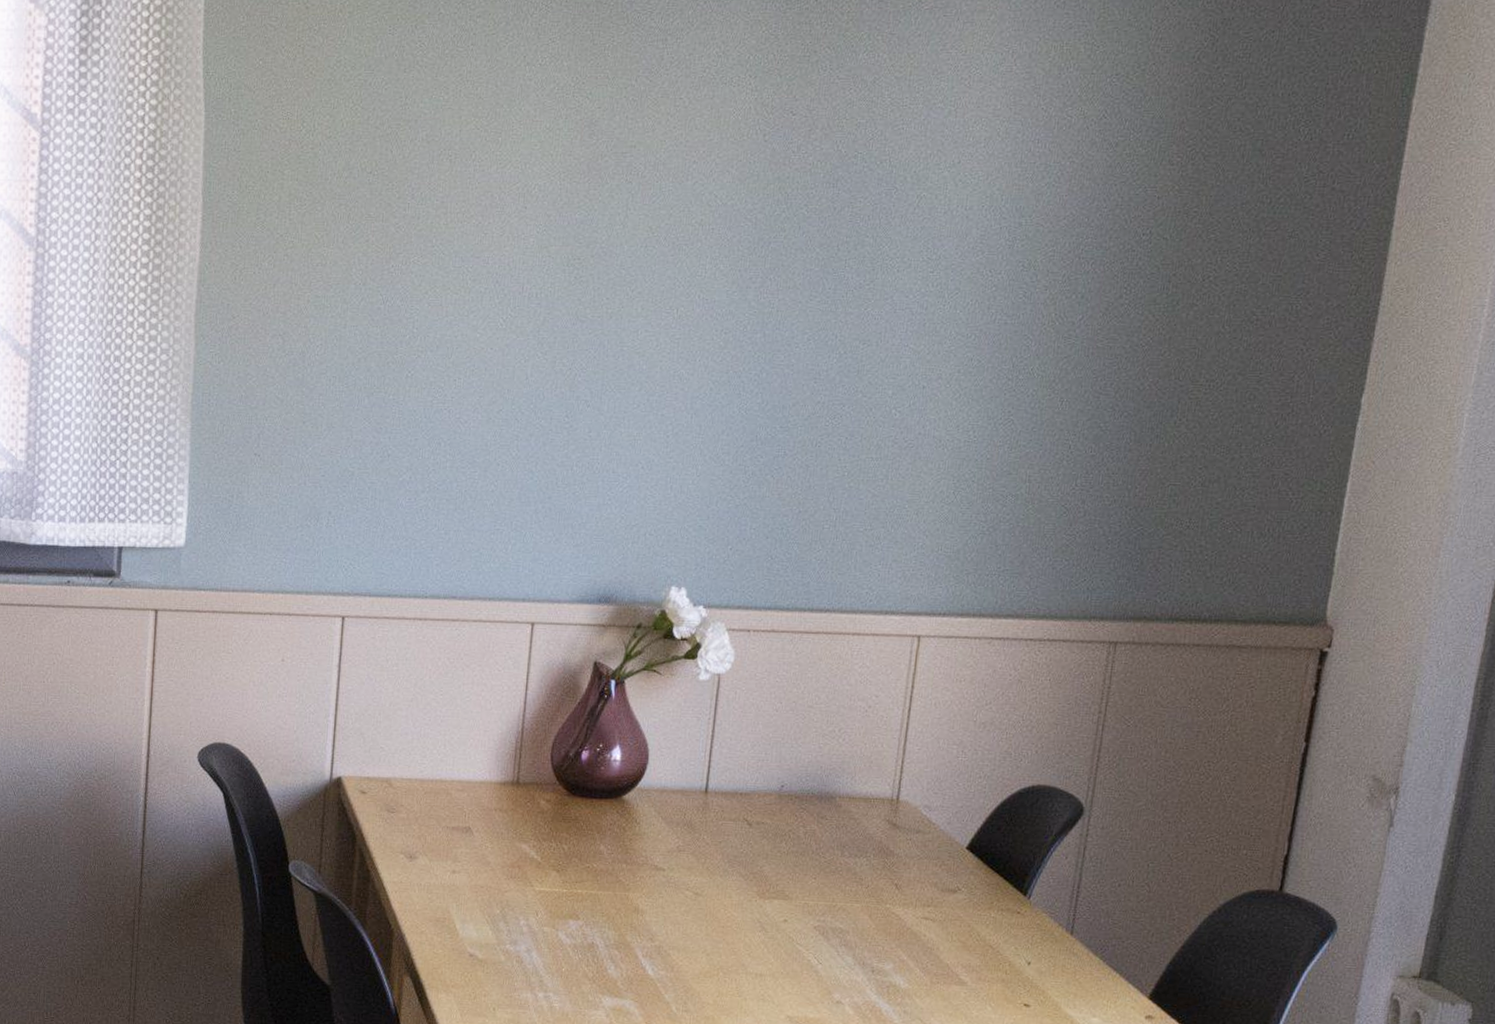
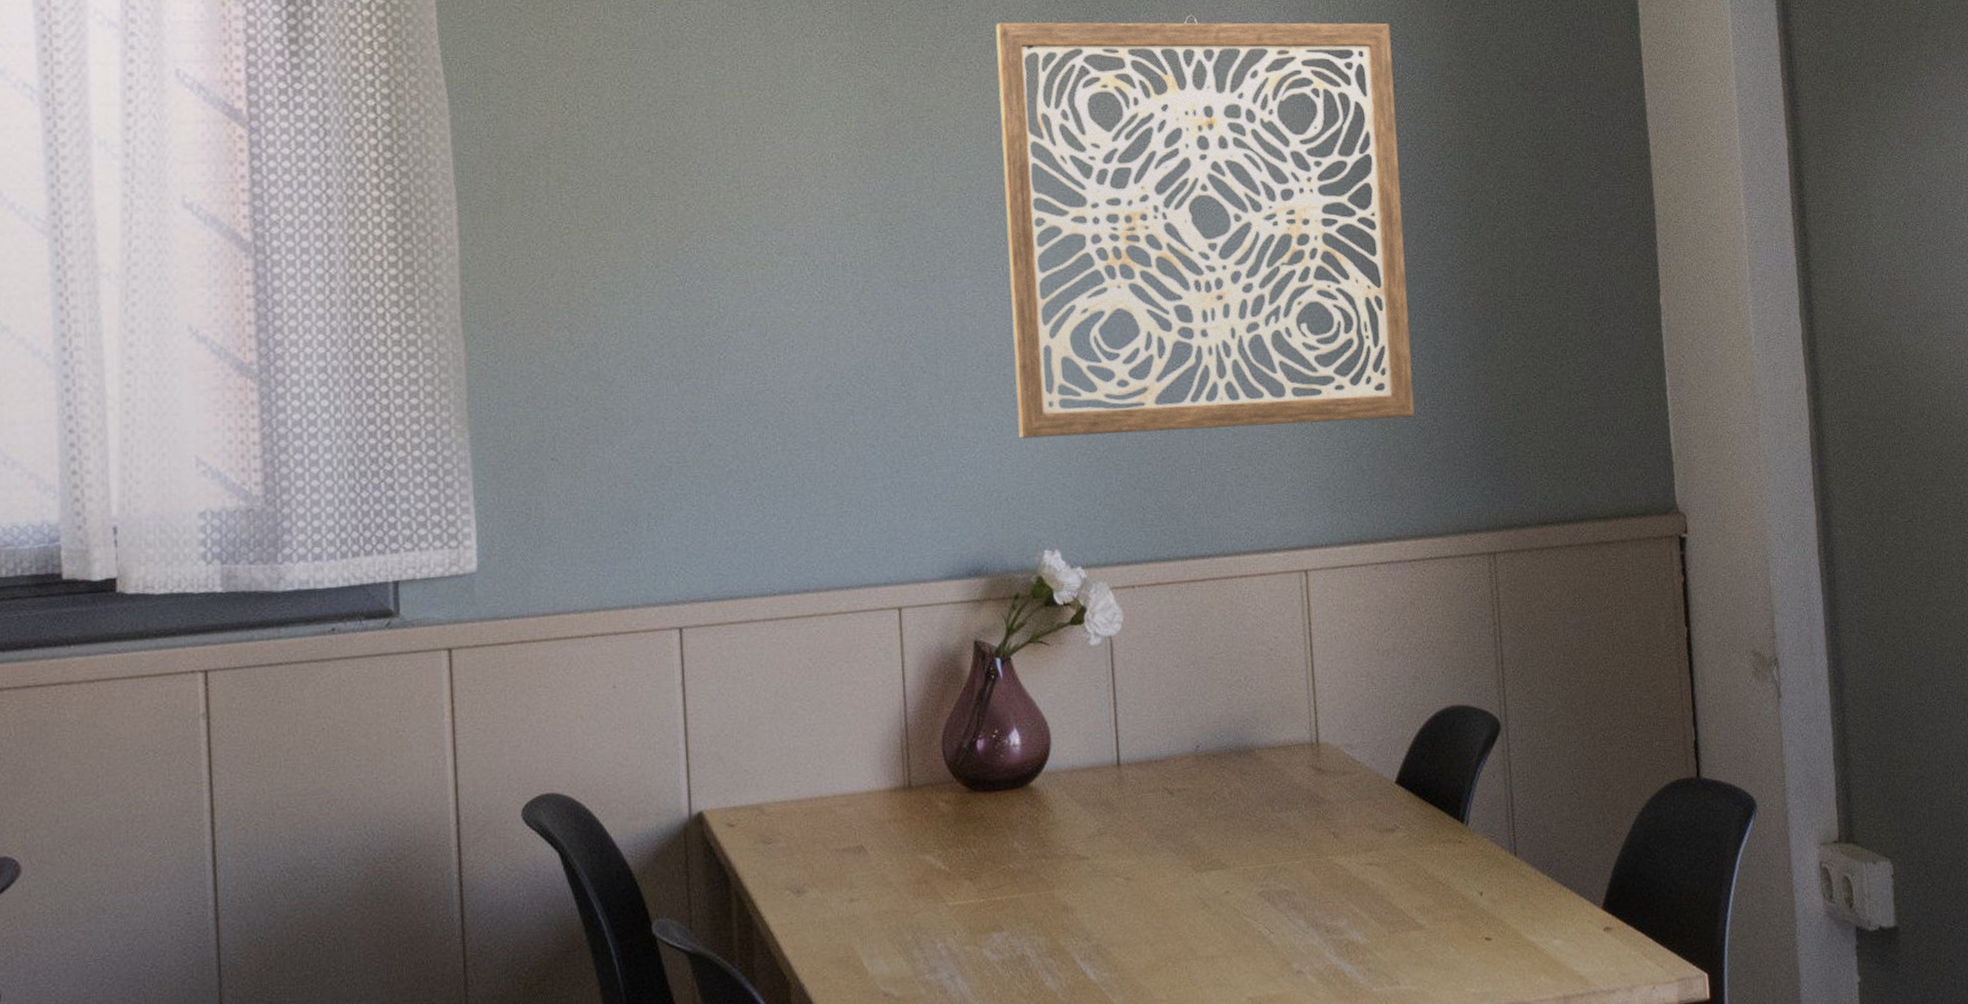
wall art: none [666,56,1125,497] -> present [995,14,1415,439]

